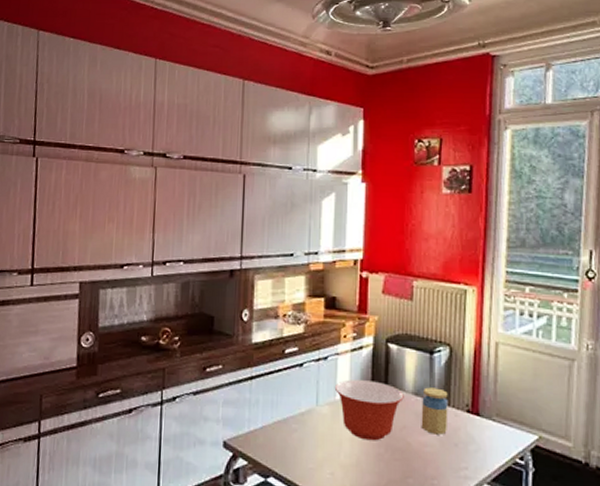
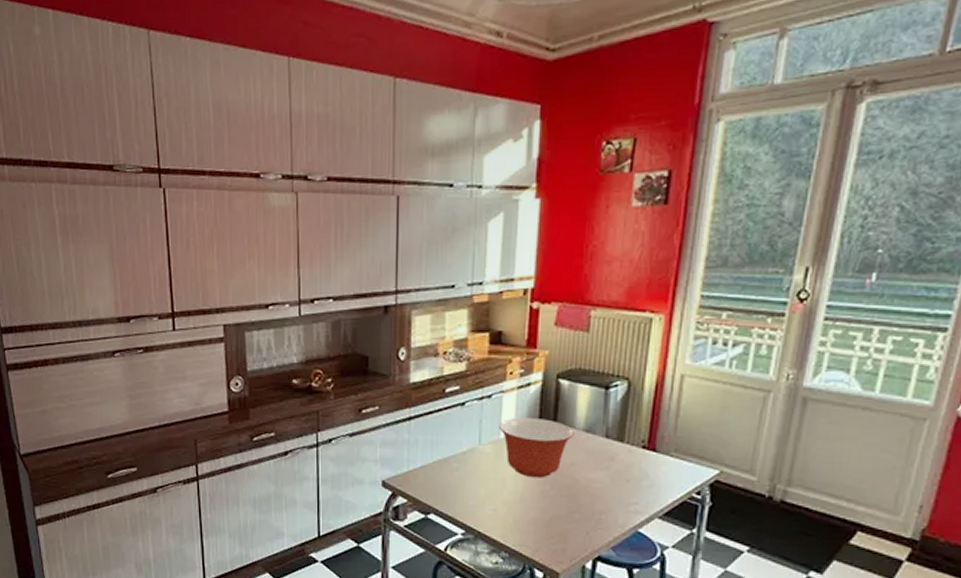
jar: present [421,387,448,435] -> none [591,424,623,471]

